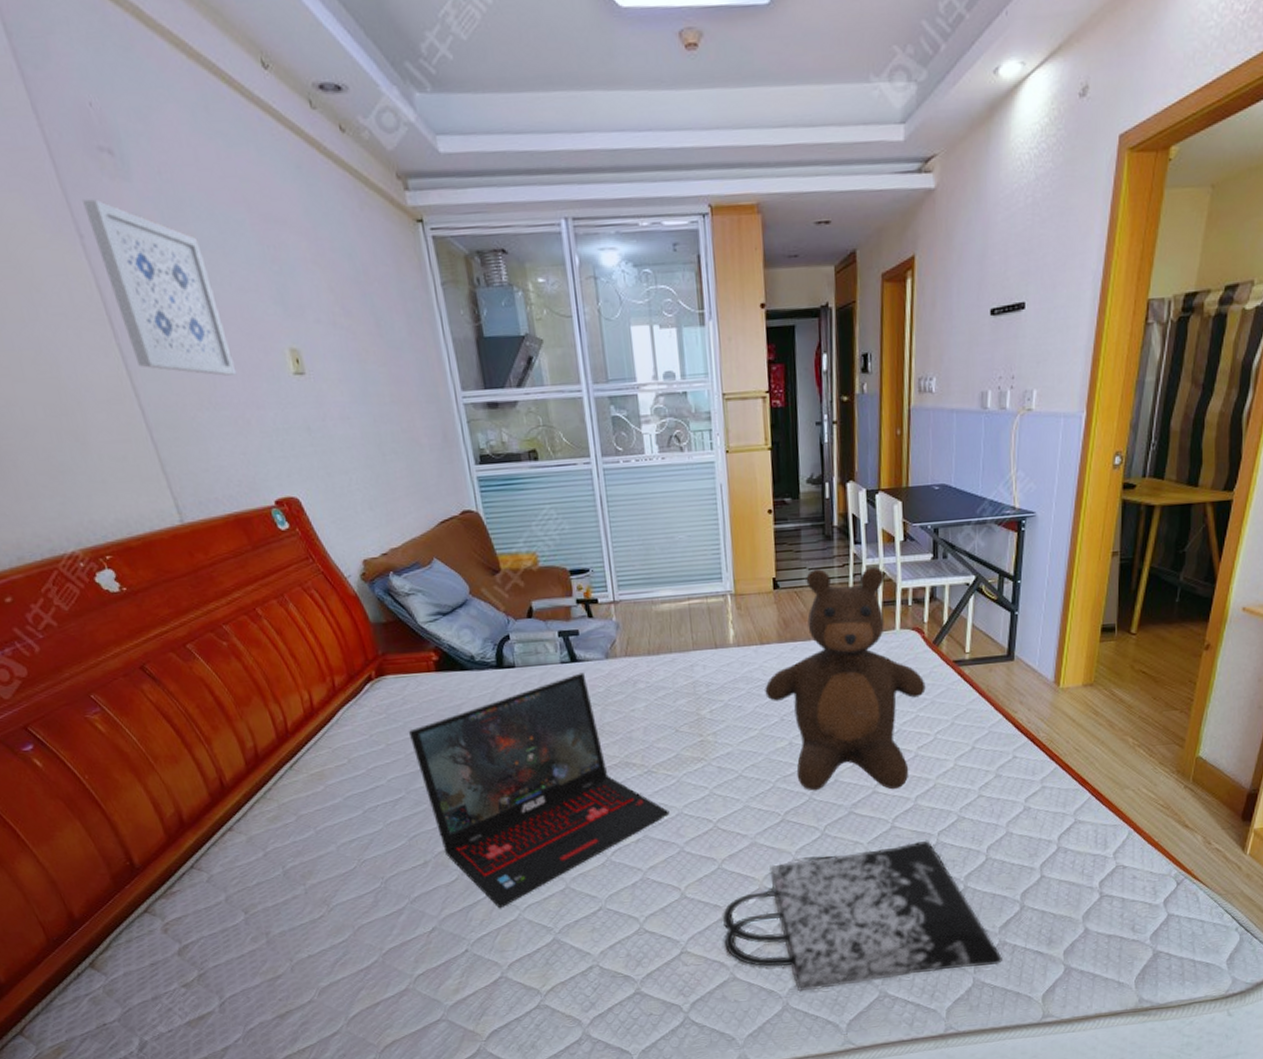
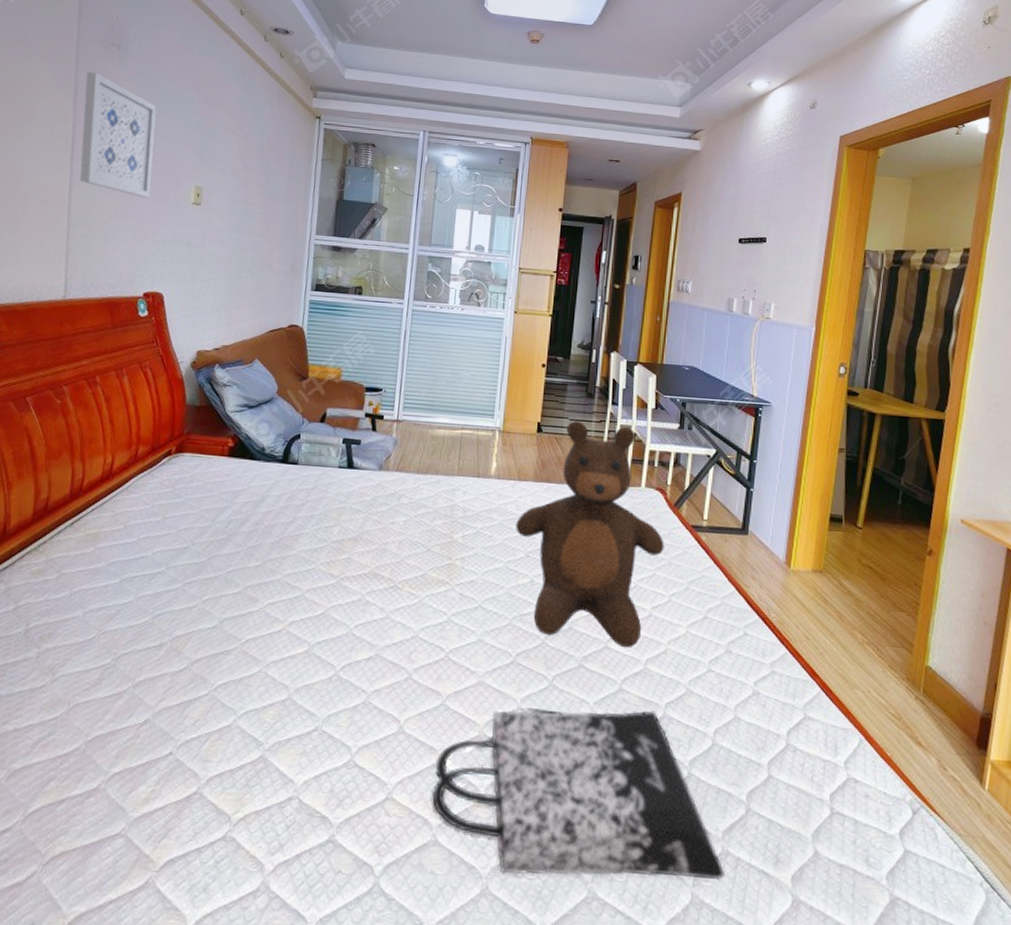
laptop: present [408,672,670,909] -> none [182,479,406,710]

